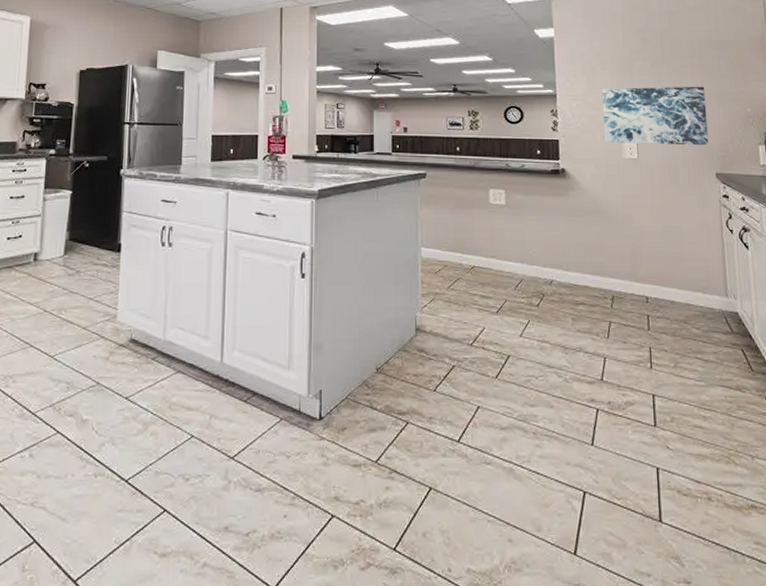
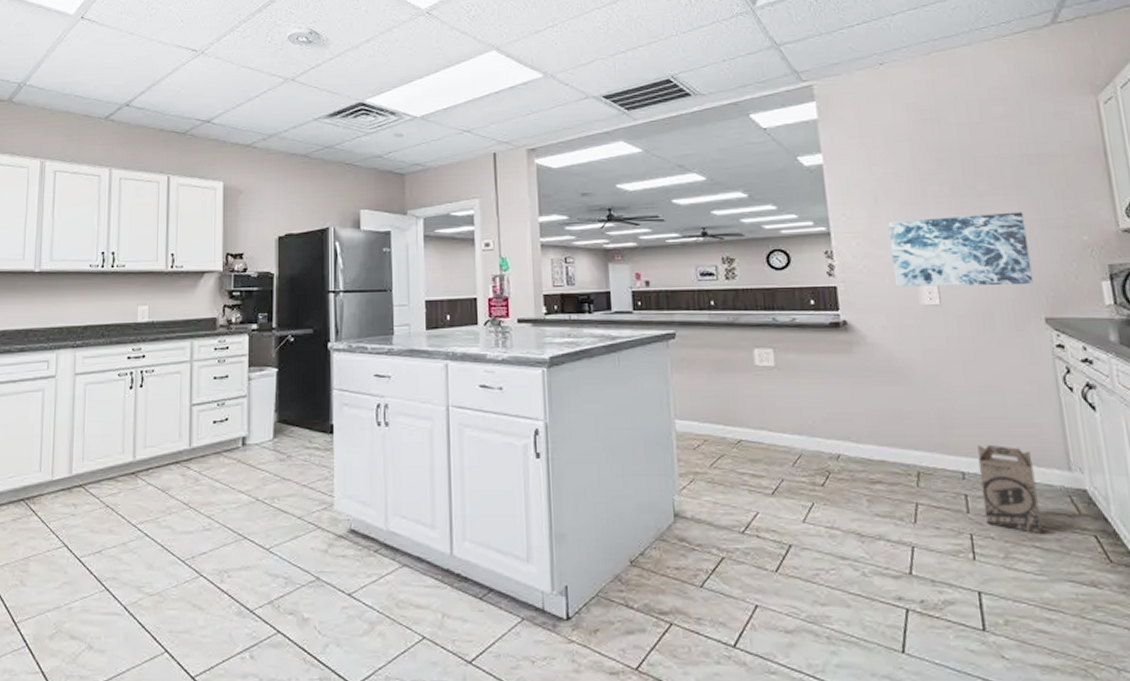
cardboard box: none [659,275,704,349] -> present [977,445,1042,535]

